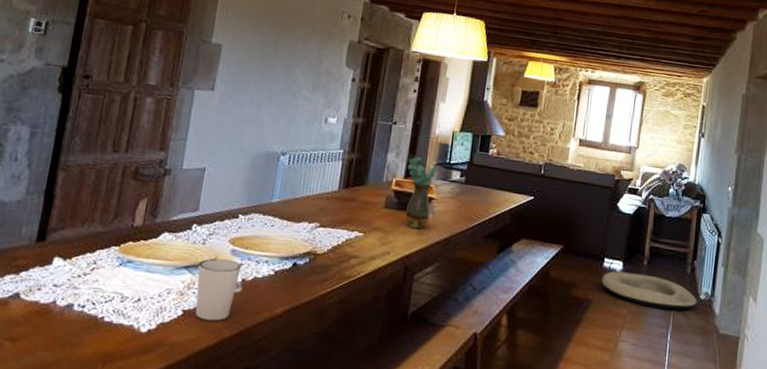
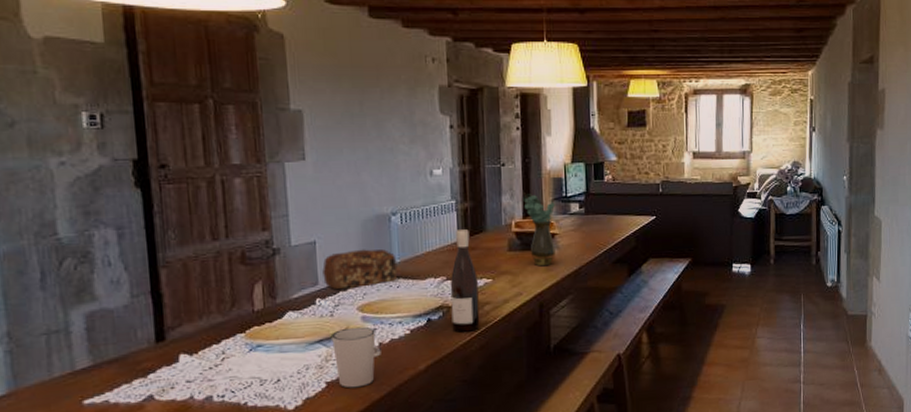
bread loaf: none [204,182,277,220] -> present [322,249,398,290]
bottle: none [315,178,351,283] -> present [450,228,480,332]
dog bed: present [602,271,697,311] -> none [733,272,825,302]

